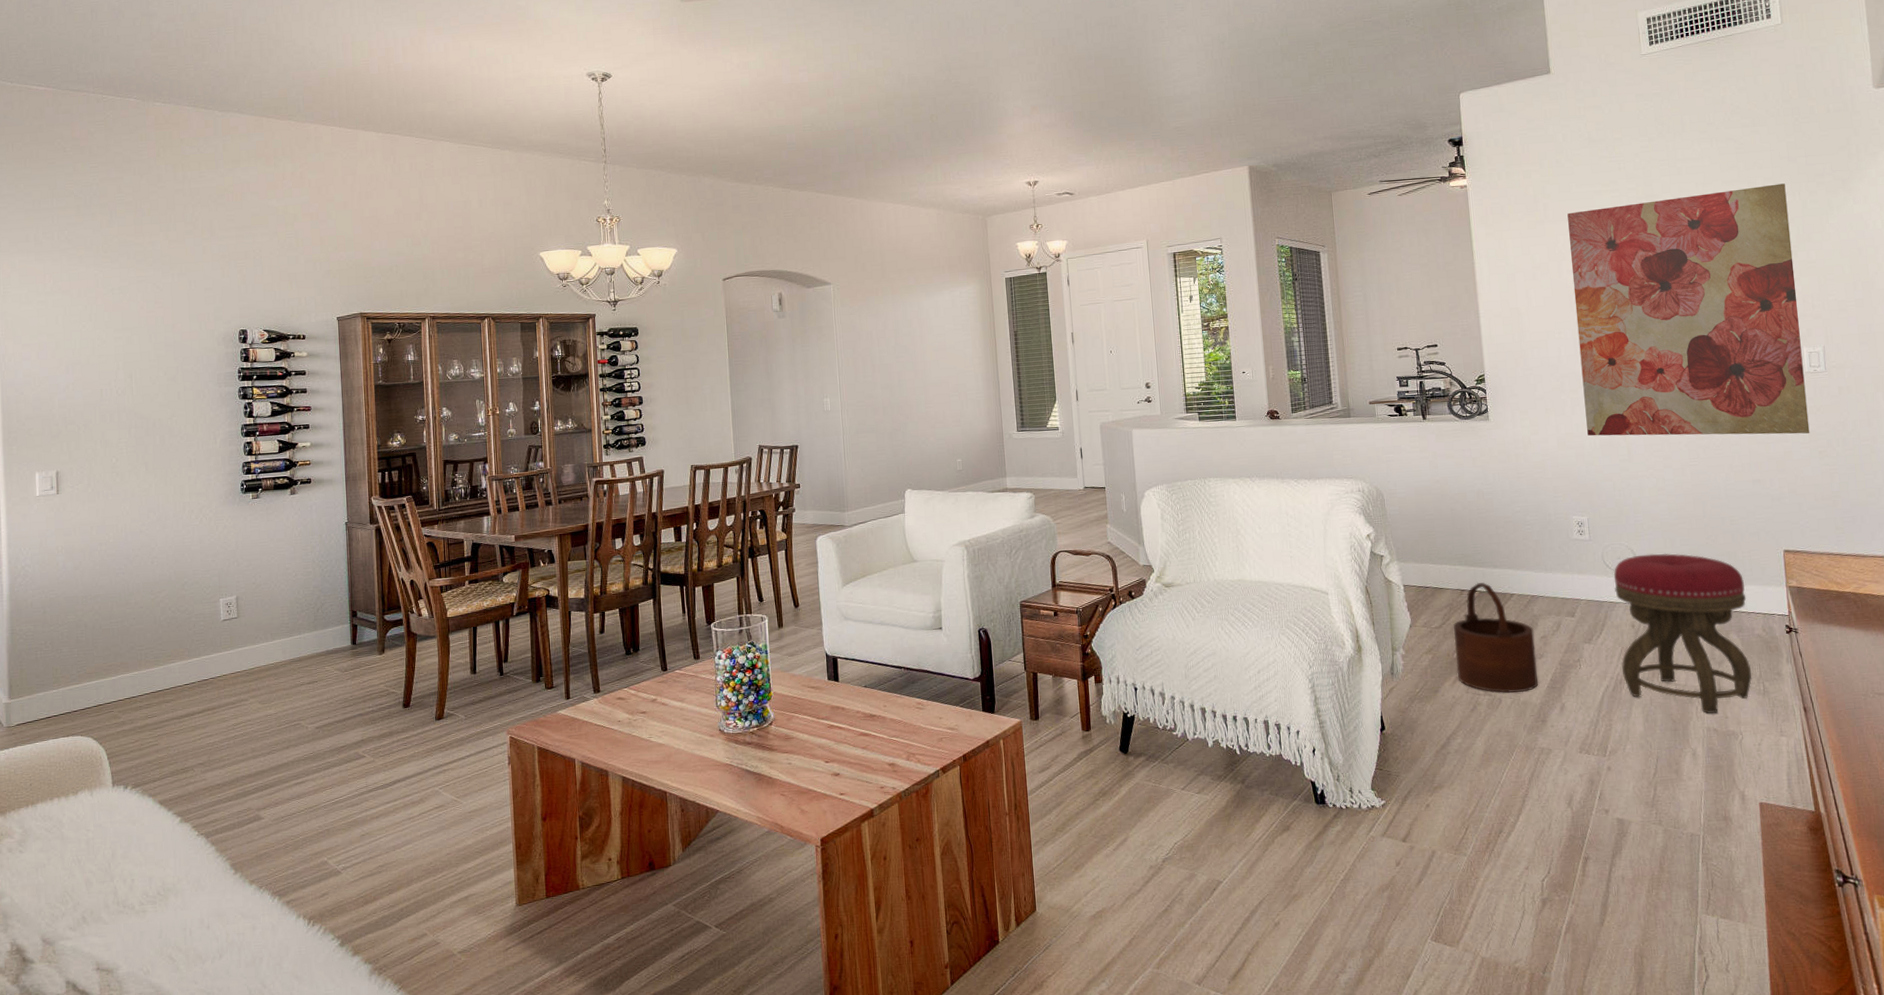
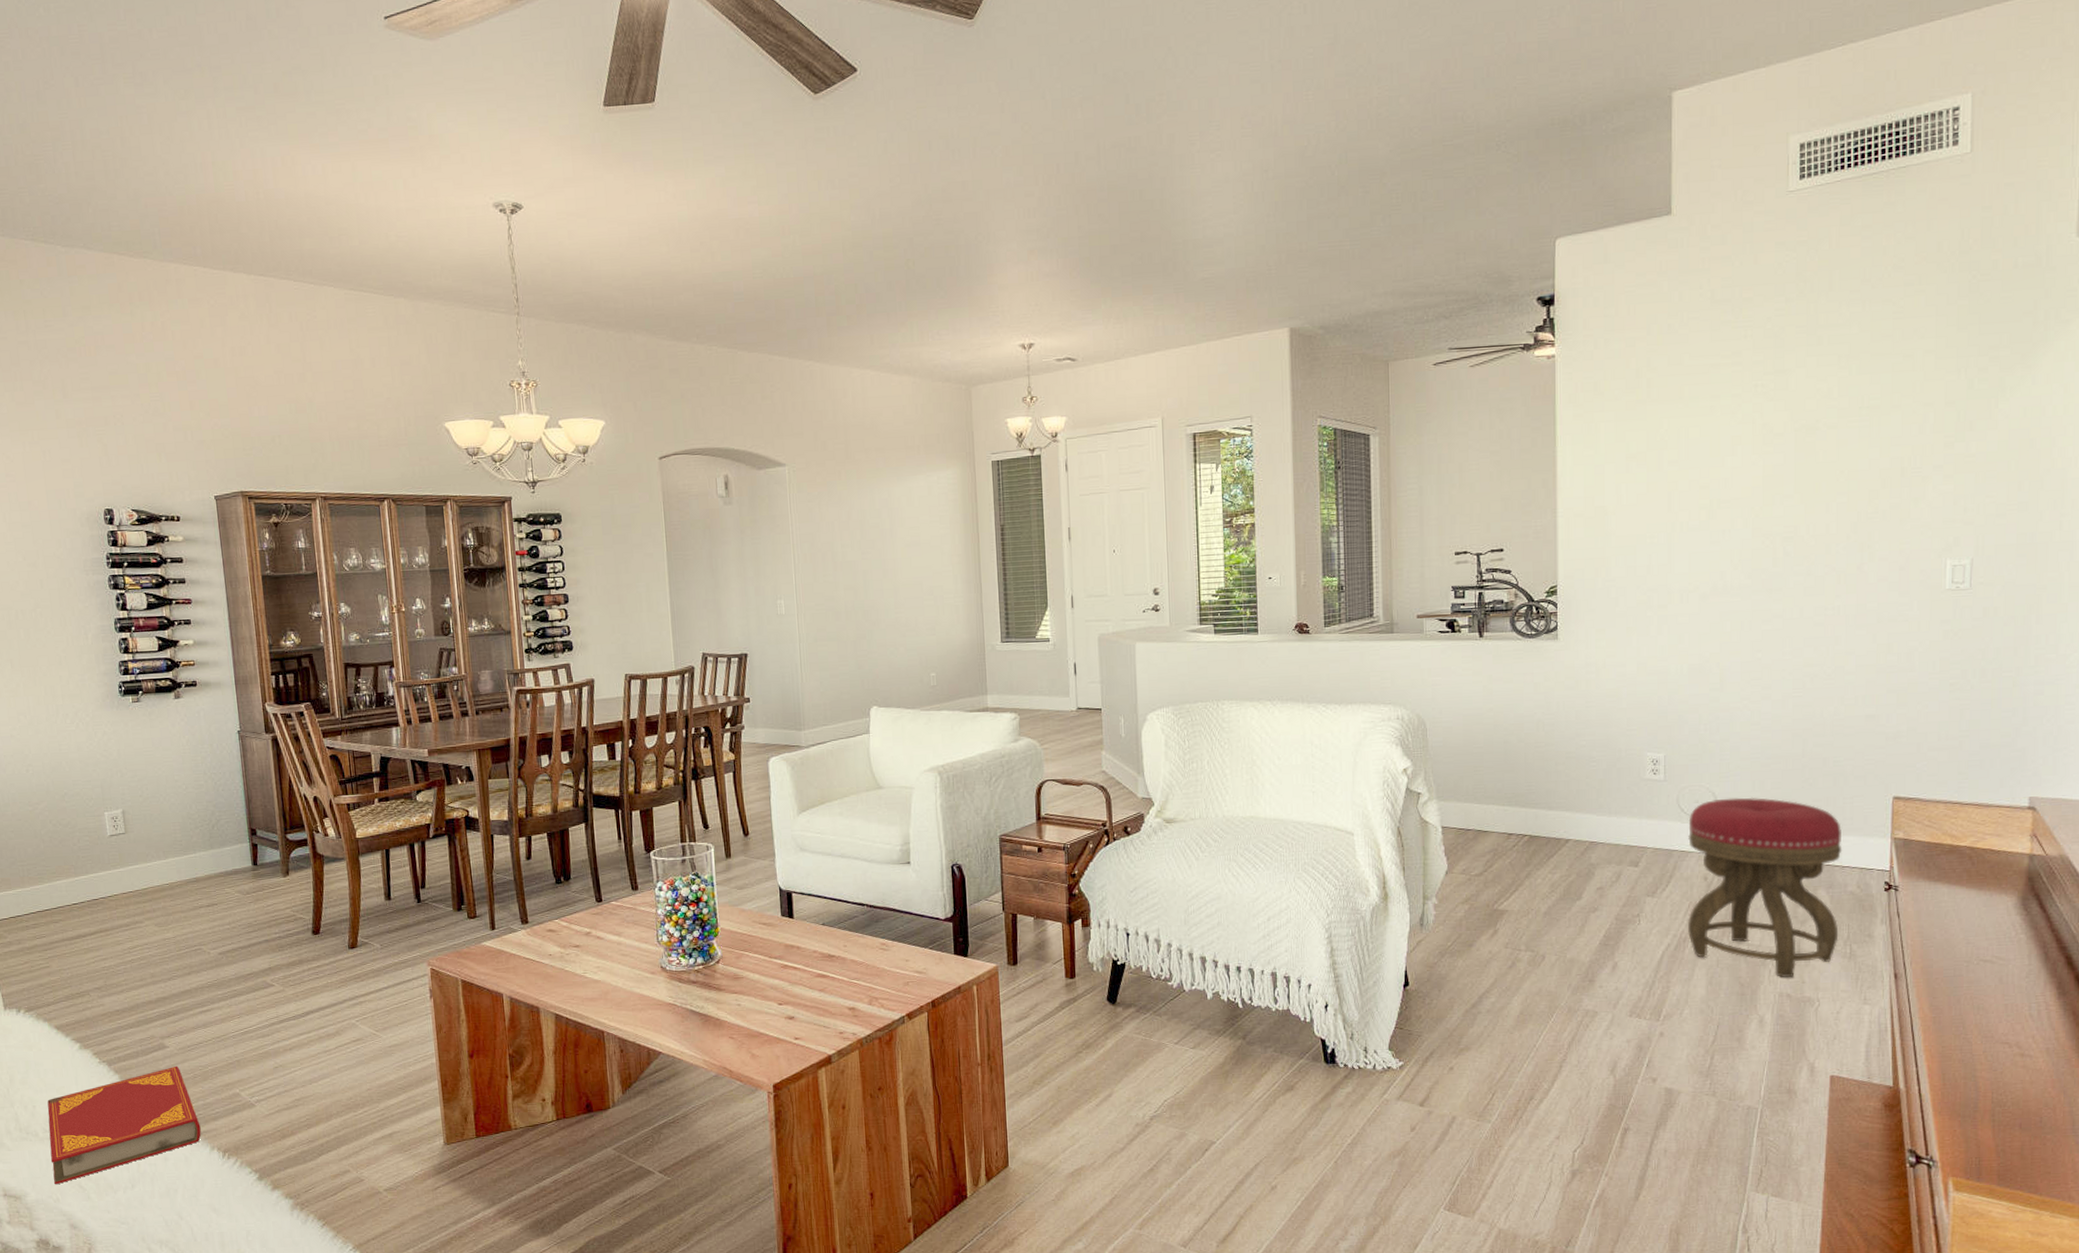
hardback book: none [144,836,289,957] -> present [47,1065,202,1185]
wooden bucket: present [1454,582,1539,693] -> none [1496,825,1589,949]
wall art: present [1567,183,1810,436] -> none [1674,357,1950,663]

